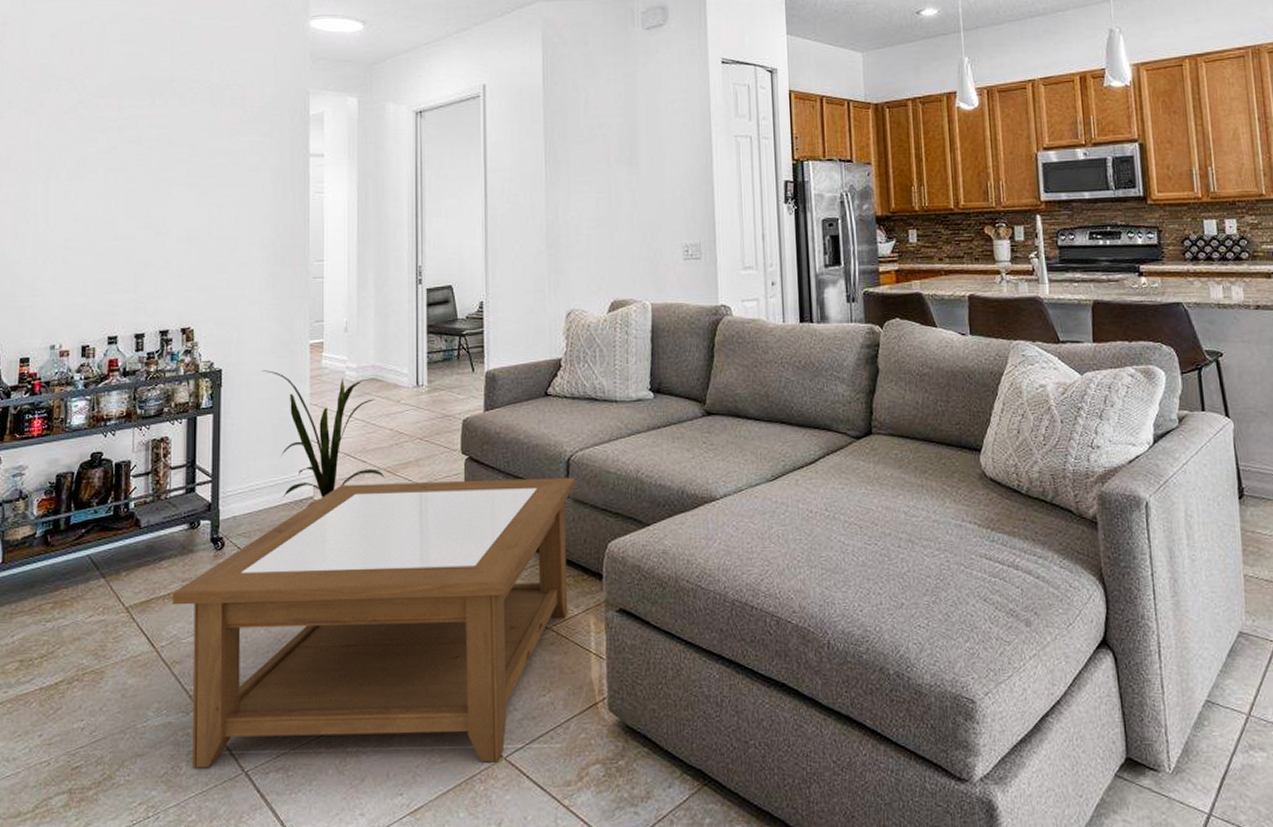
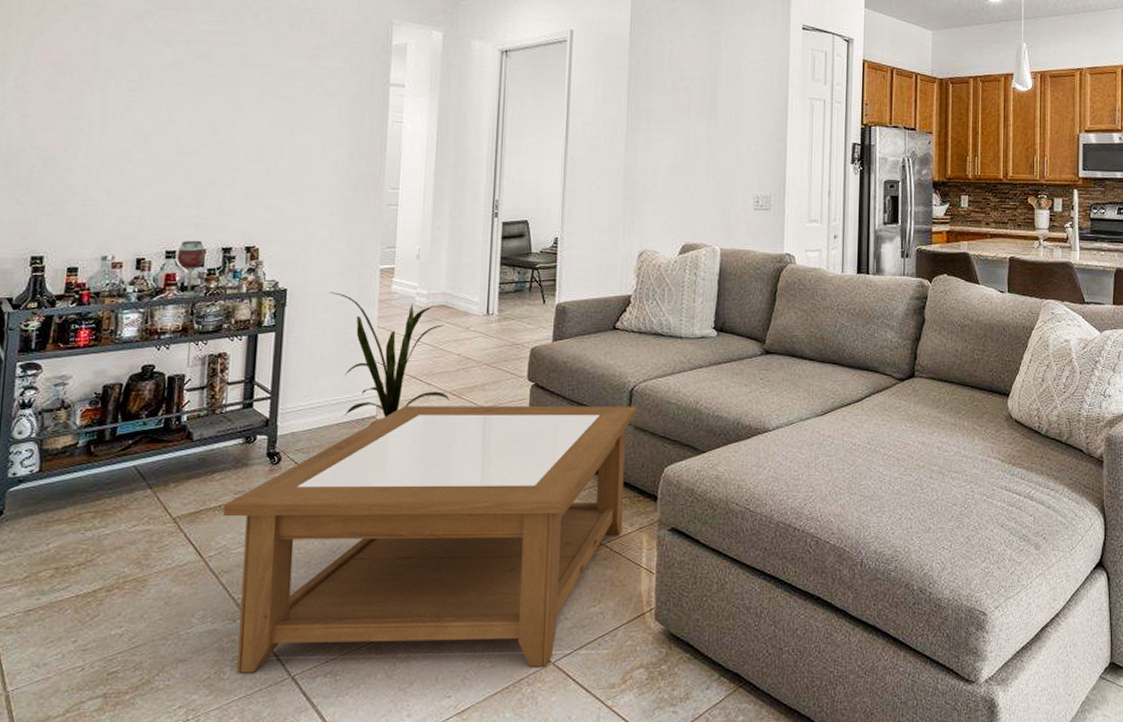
wineglass: none [118,324,144,383] -> present [176,240,205,298]

